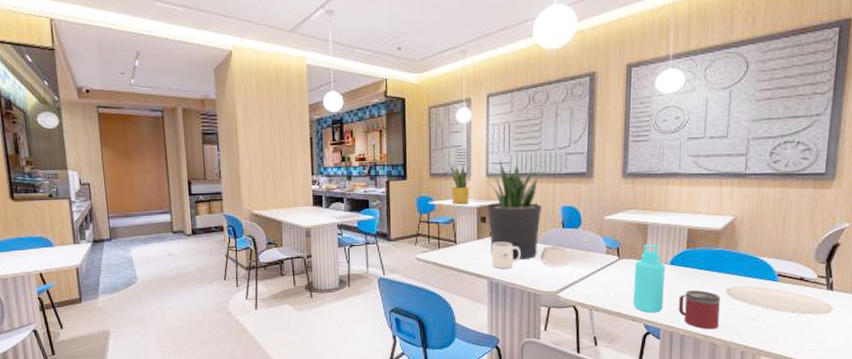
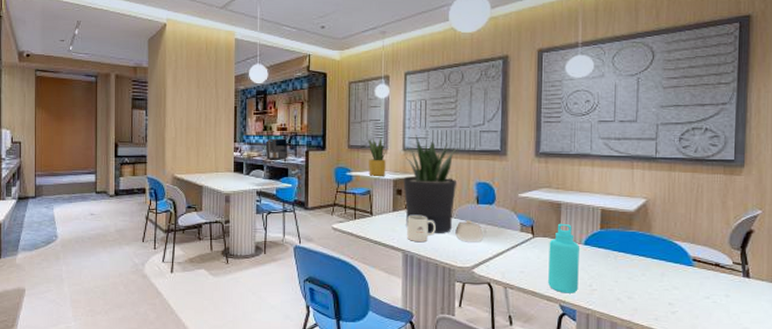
coffee machine: none [344,169,368,192] -> present [265,138,288,160]
beverage cup: present [678,289,720,330] -> none [593,271,636,313]
plate: present [725,286,833,315] -> none [641,269,751,302]

